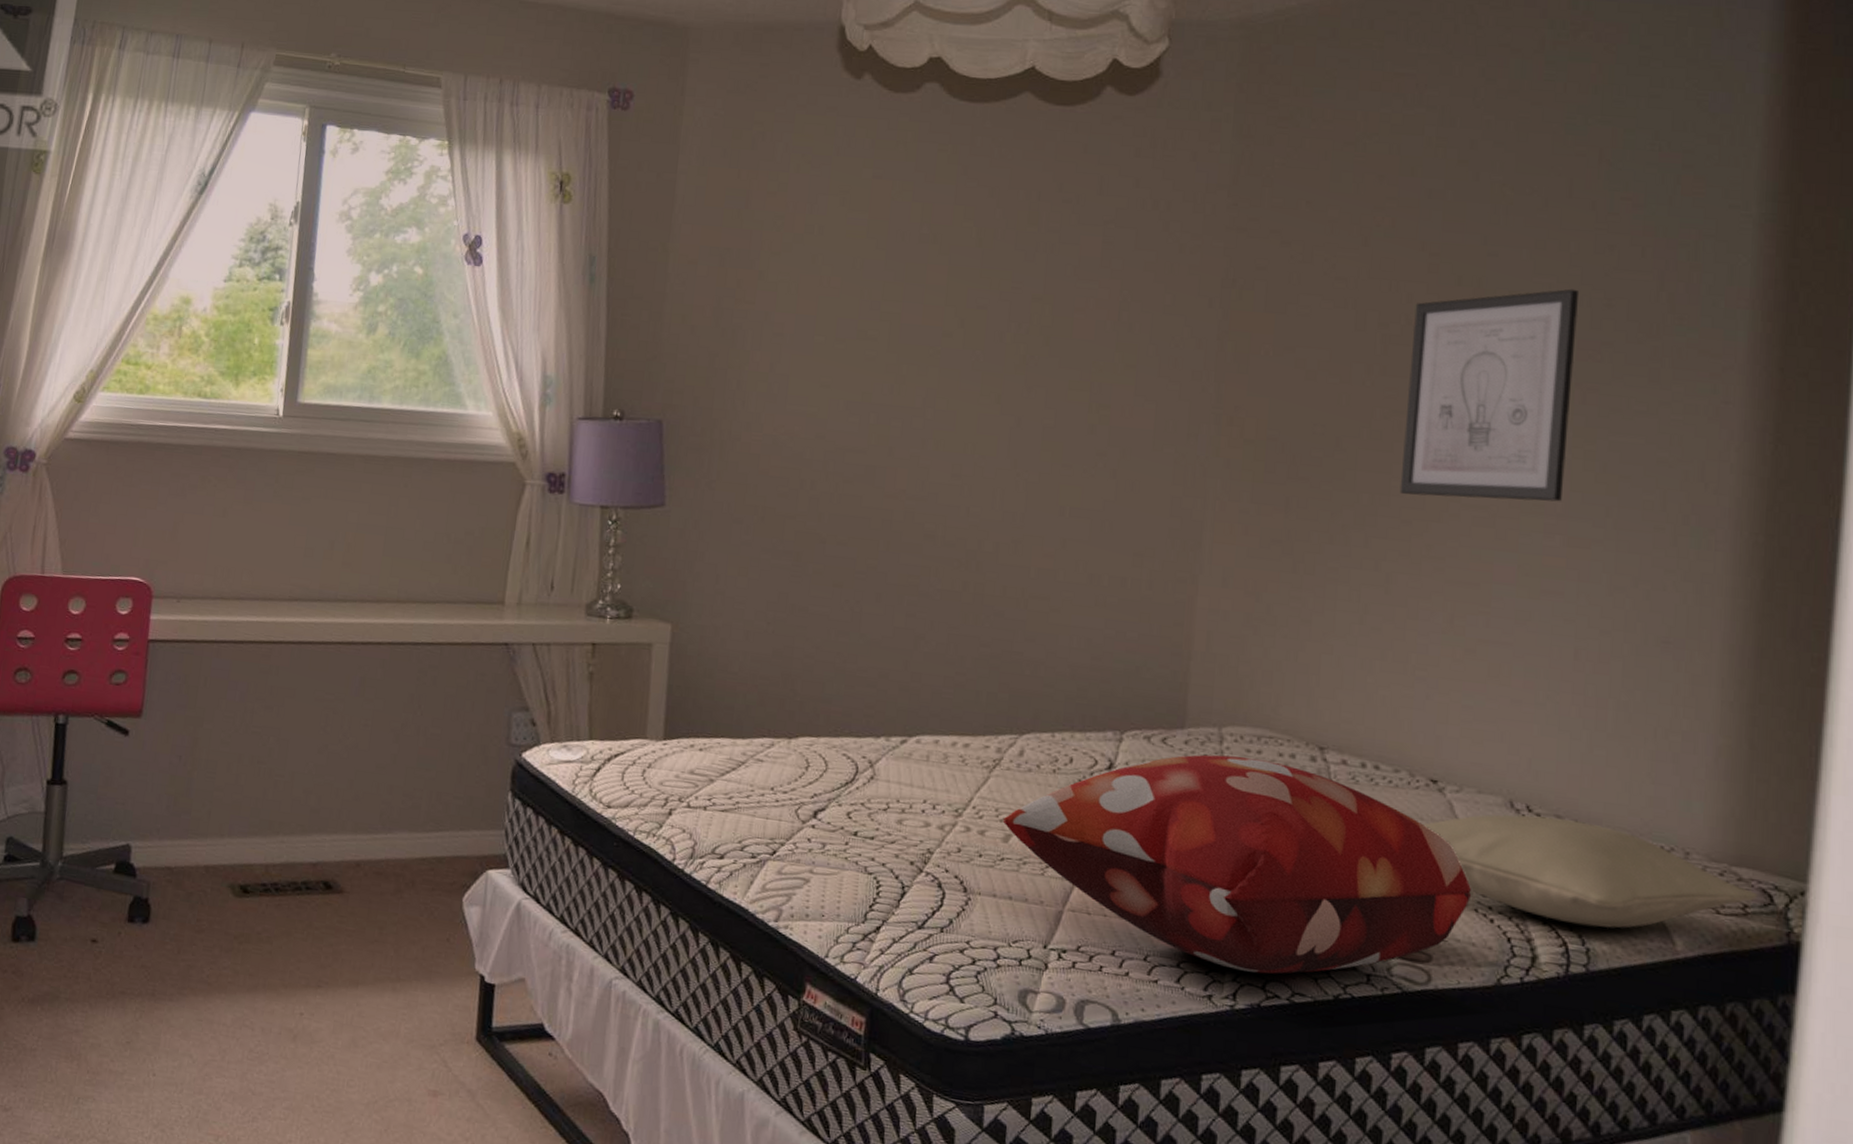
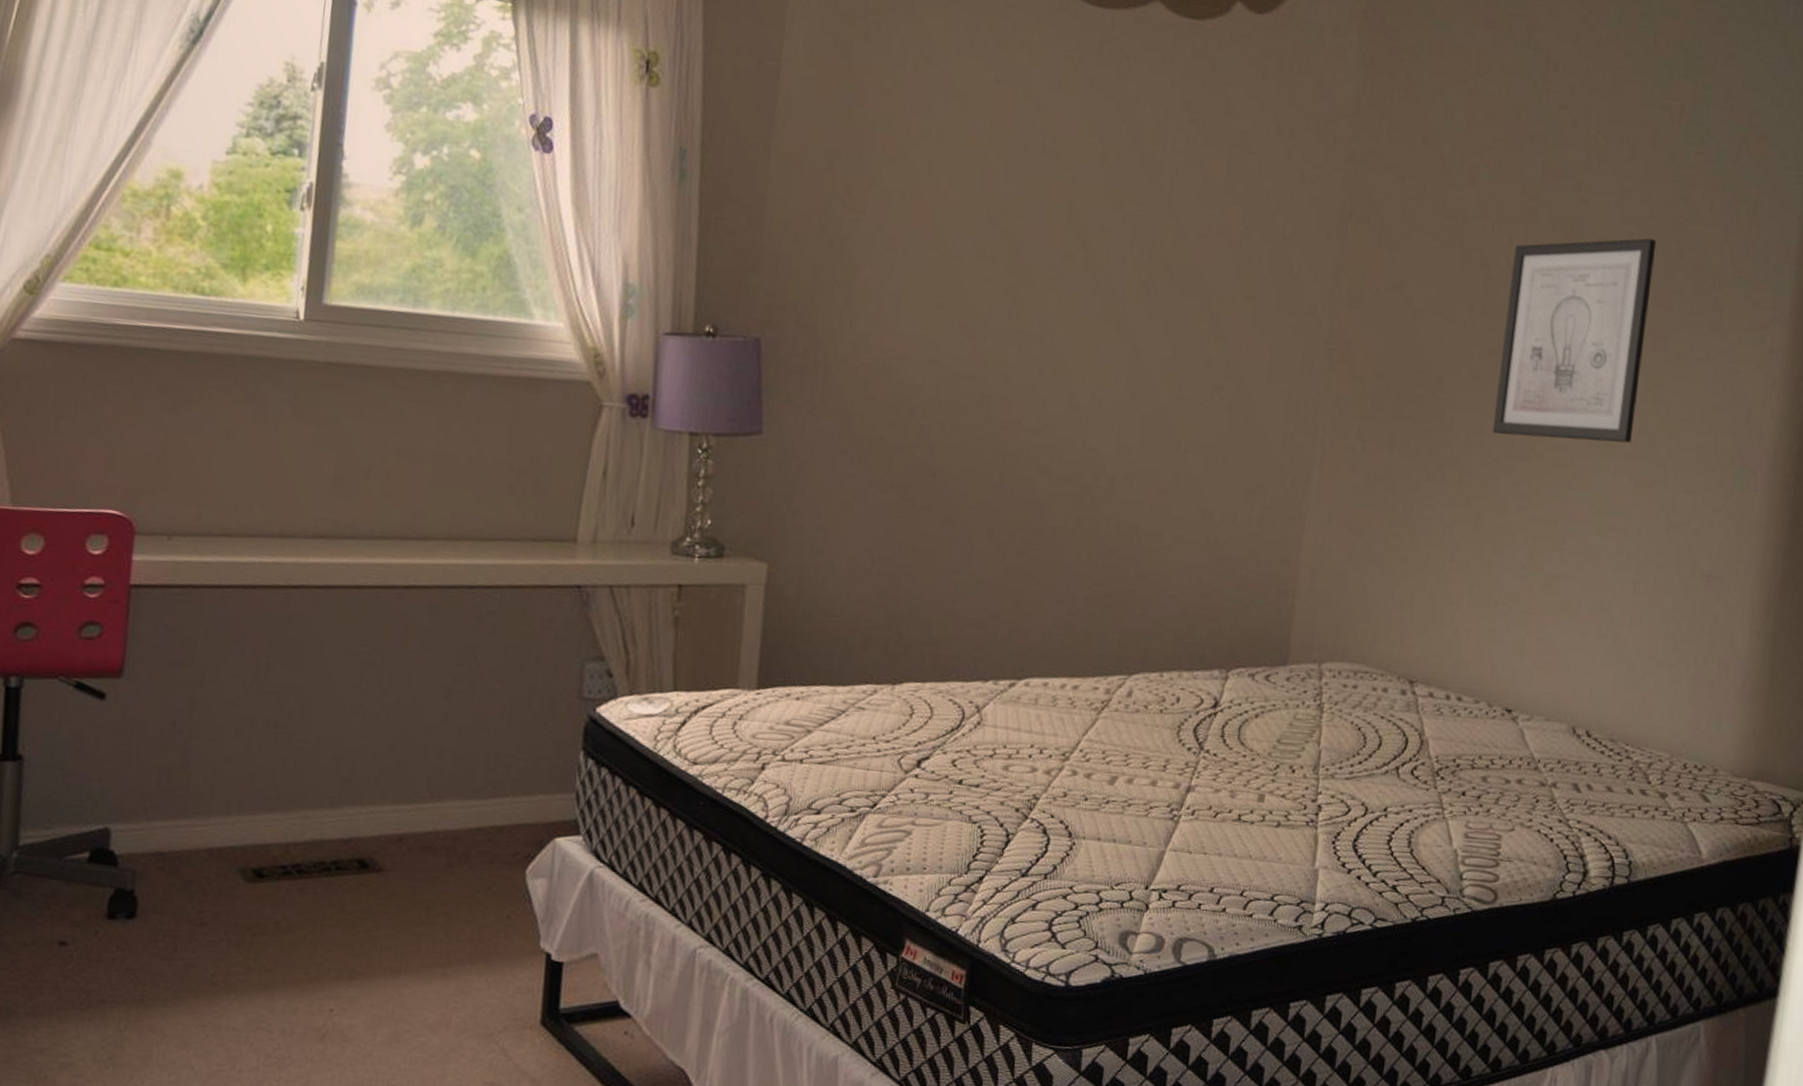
decorative pillow: present [1002,754,1471,974] -> none [1109,690,1536,902]
pillow: present [1423,814,1758,929] -> none [1497,740,1769,843]

